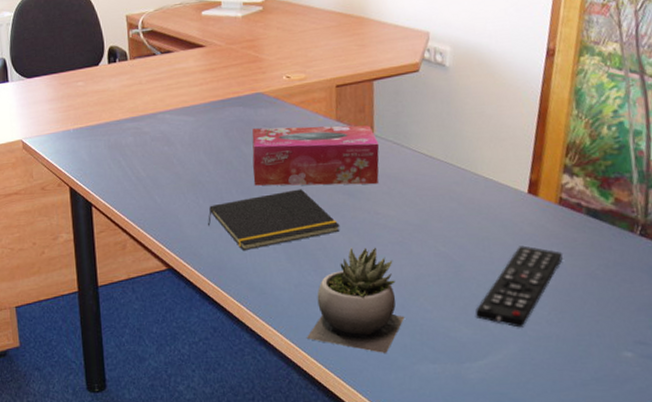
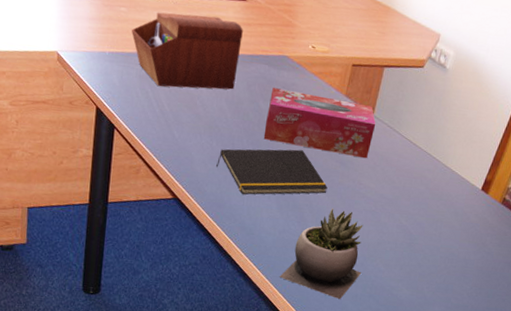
sewing box: none [93,69,211,153] -> present [132,12,243,90]
remote control: present [475,245,563,328] -> none [415,231,494,296]

